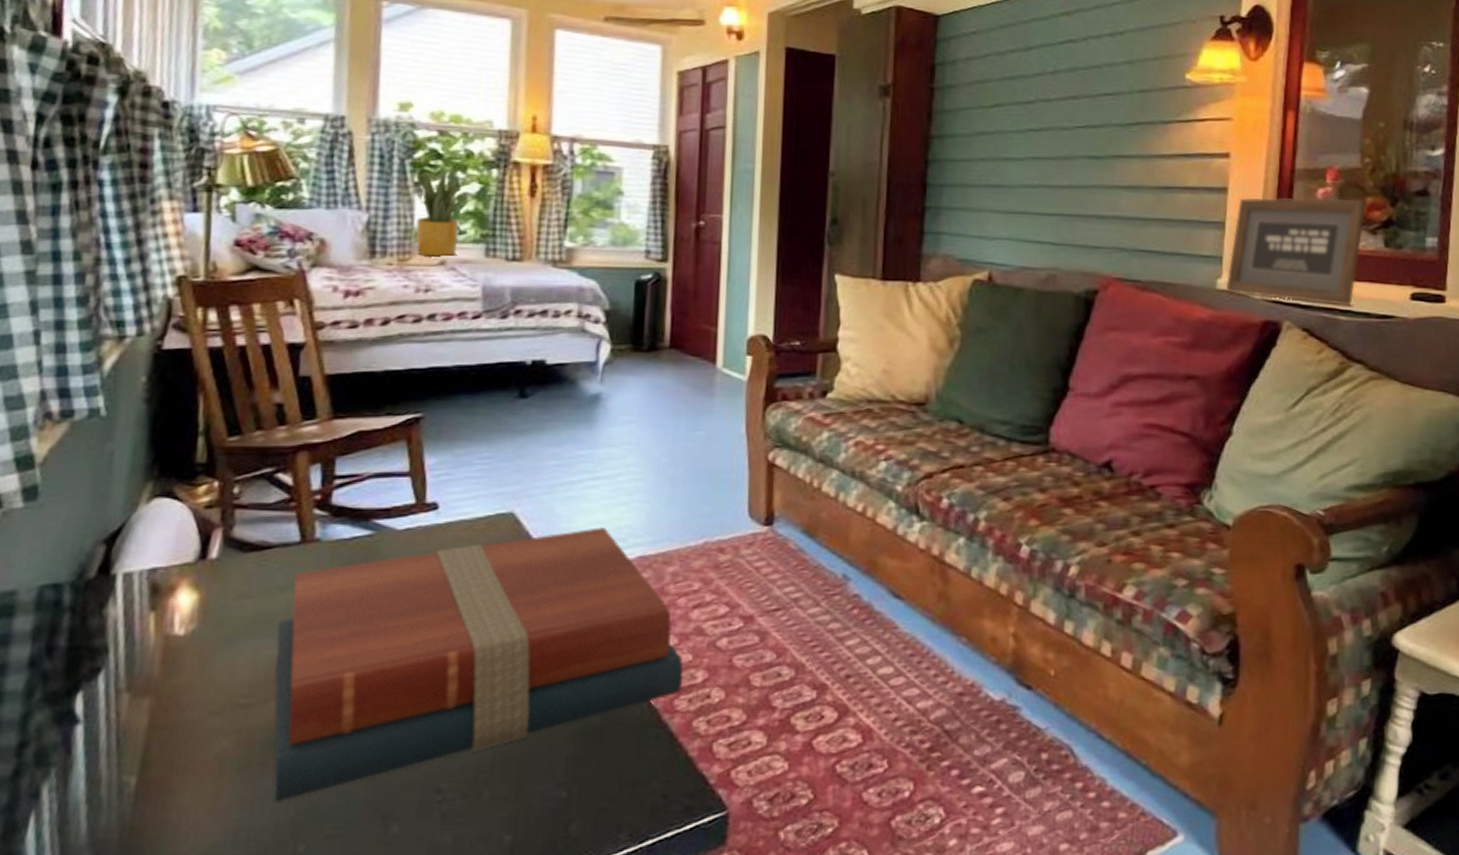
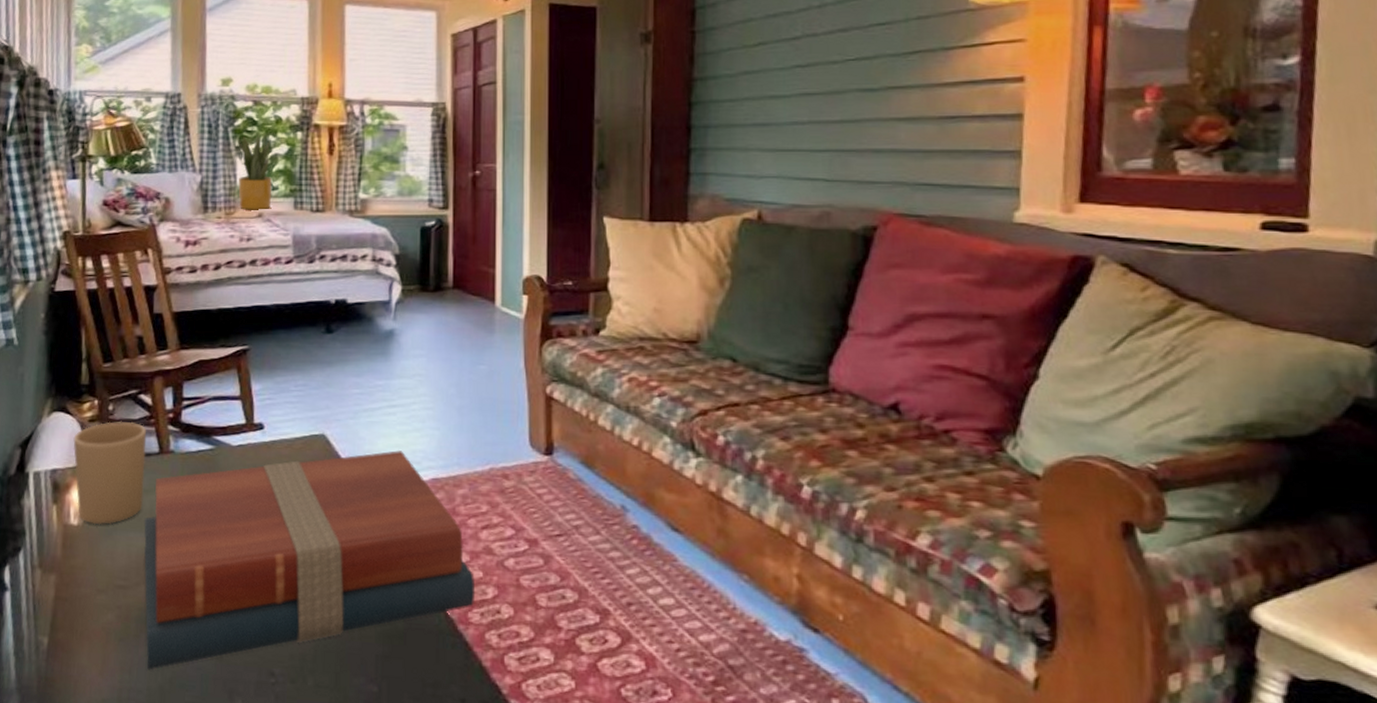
mug: none [182,505,285,633] -> present [73,421,147,525]
picture frame: present [1225,197,1367,306] -> none [1024,119,1199,238]

